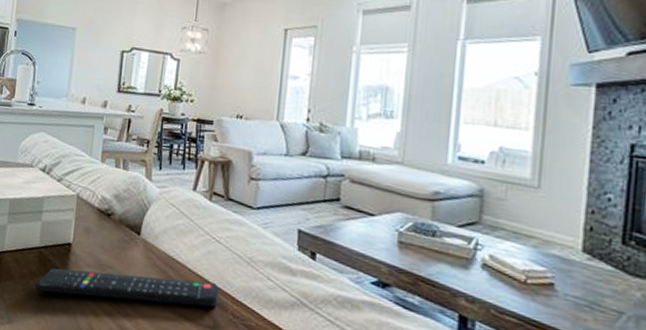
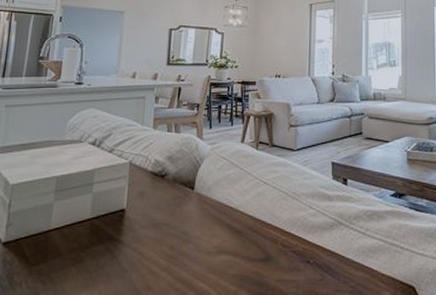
remote control: present [34,268,219,307] -> none [85,220,269,263]

